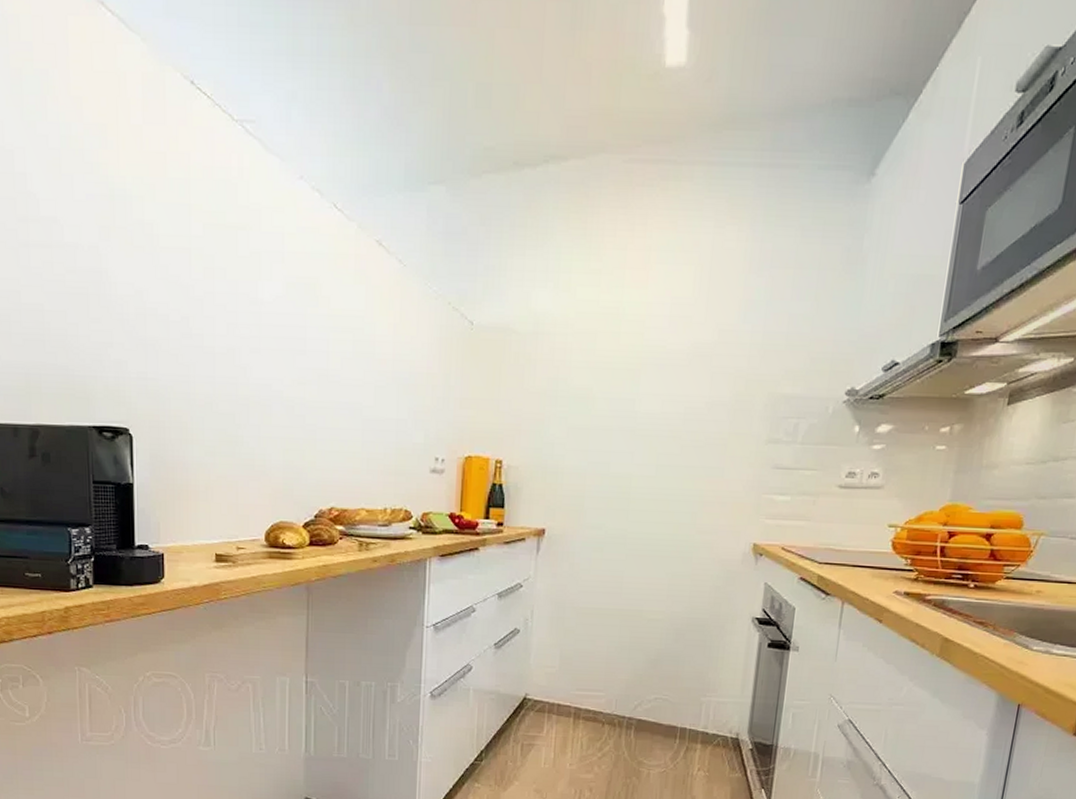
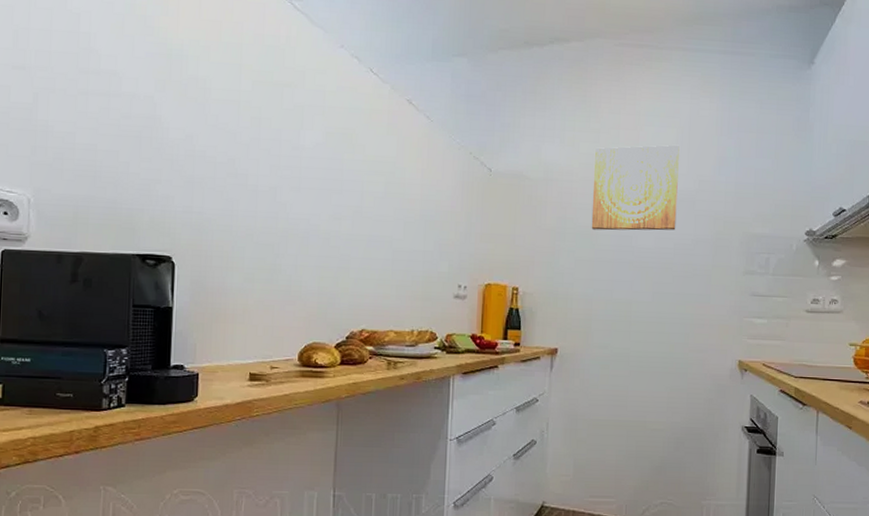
wall art: none [587,286,697,393] -> present [591,145,680,231]

